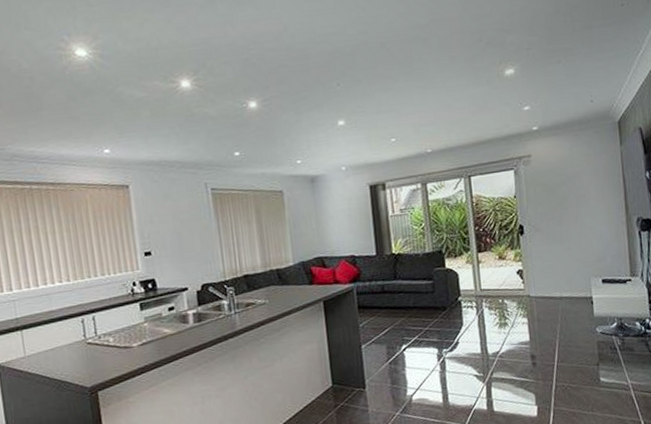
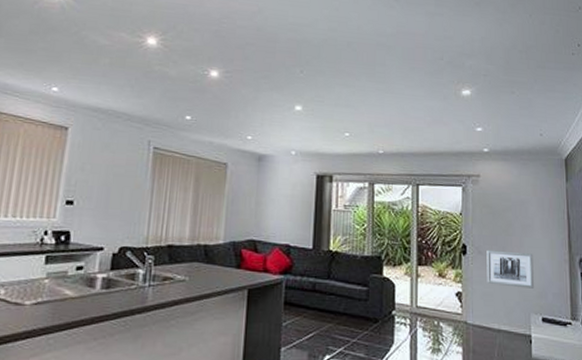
wall art: none [543,222,593,257] -> present [486,250,534,289]

